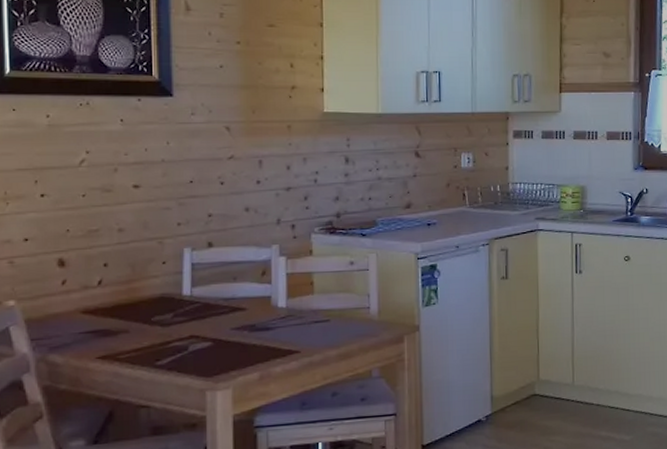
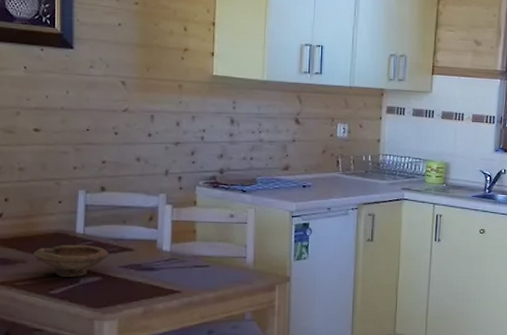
bowl: none [137,307,220,345] -> present [33,244,109,277]

